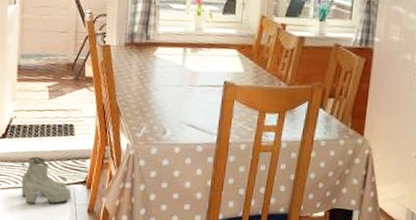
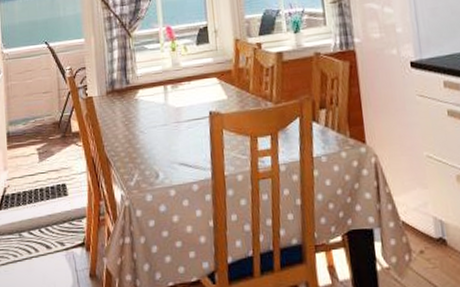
boots: present [21,156,72,204] -> none [19,224,72,277]

